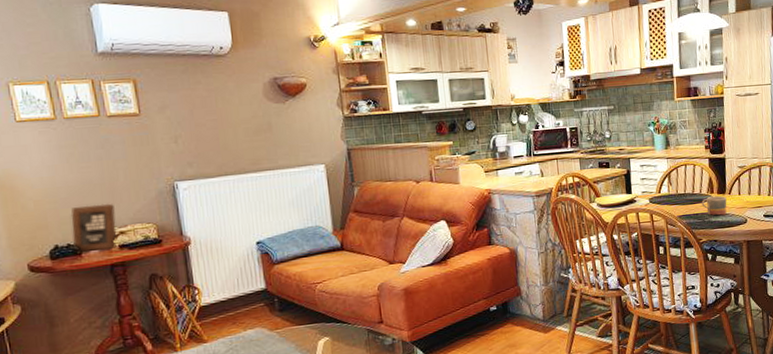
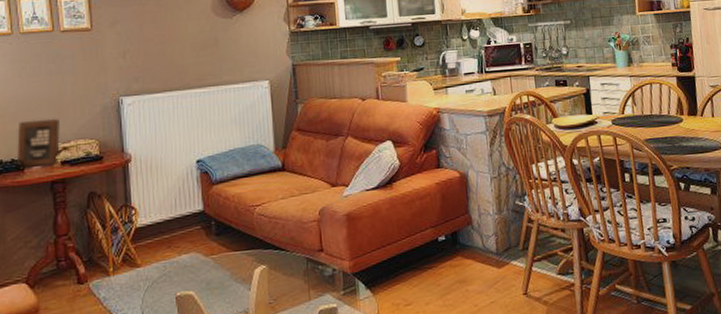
mug: present [701,195,727,216] -> none [670,117,700,141]

